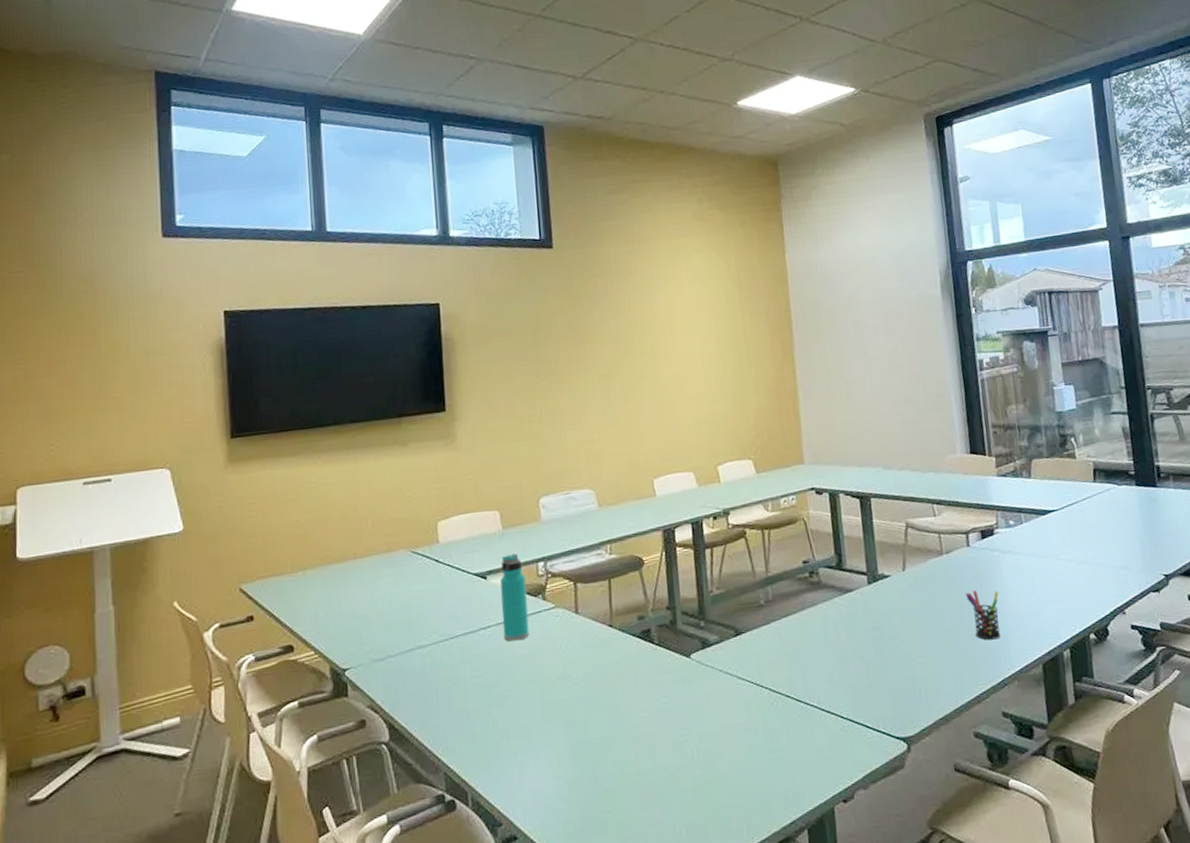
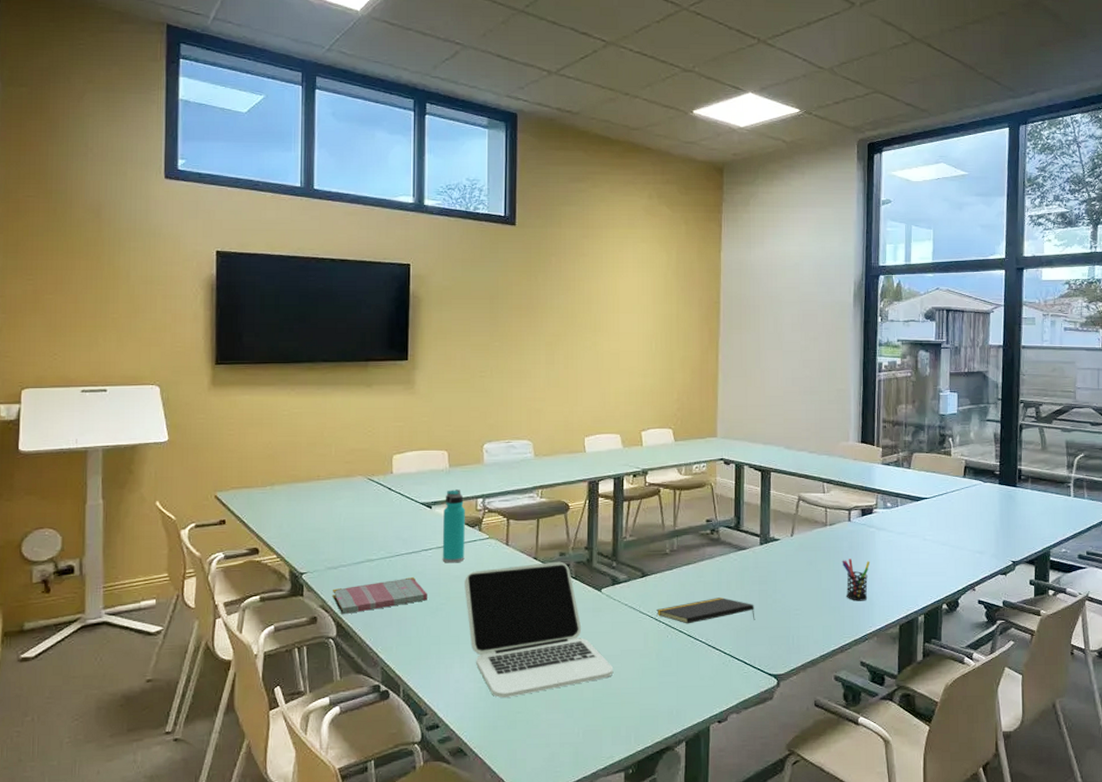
binder: none [380,662,491,715] -> present [332,577,427,615]
laptop: none [531,626,715,796] -> present [465,561,614,698]
notepad: none [757,651,873,687] -> present [656,597,755,624]

